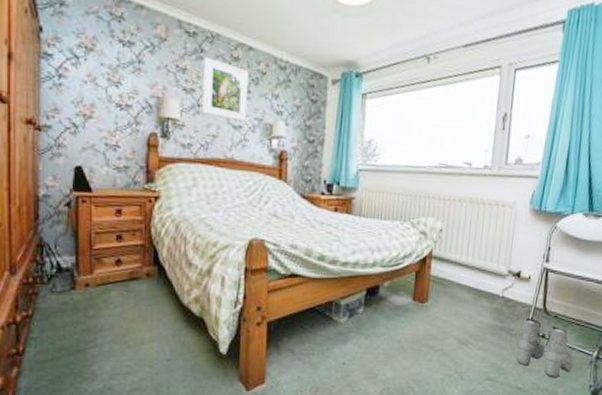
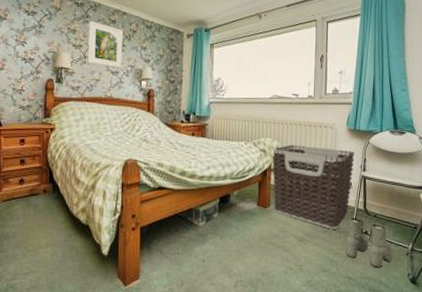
clothes hamper: none [433,226,538,331] -> present [272,144,355,229]

